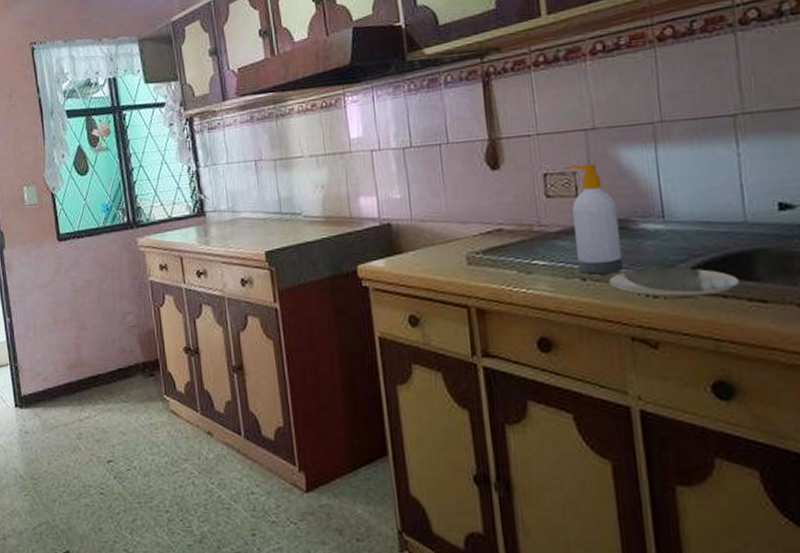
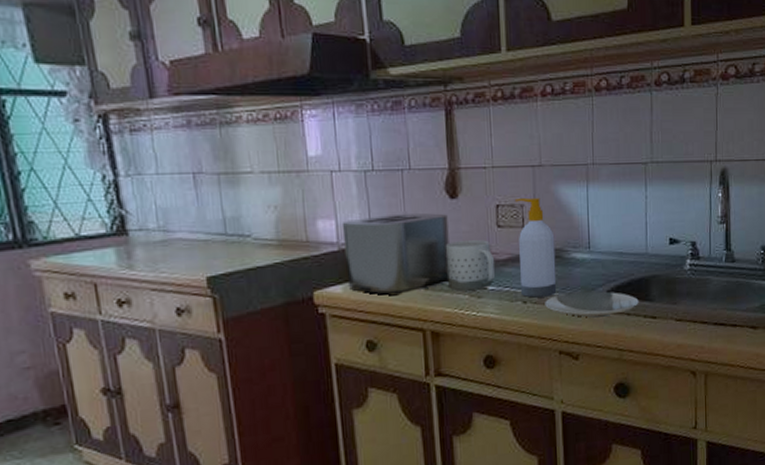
toaster: none [383,185,495,271] -> present [343,212,450,296]
mug: none [487,211,546,267] -> present [445,240,495,291]

